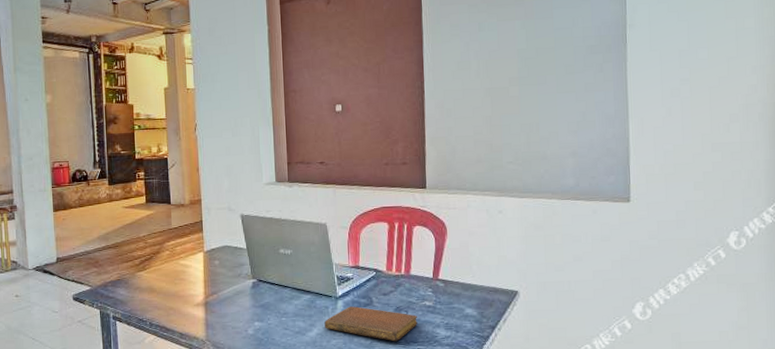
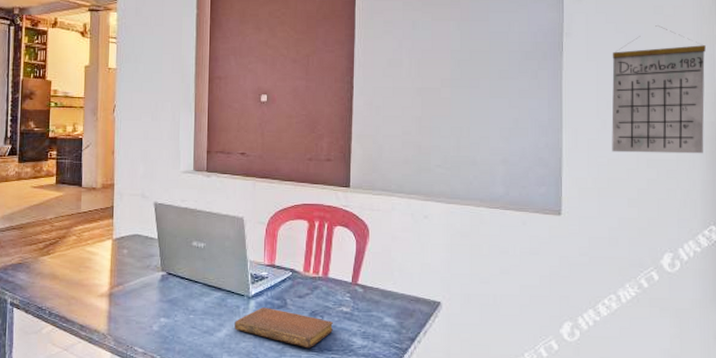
calendar: none [675,11,767,139] -> present [612,25,706,154]

